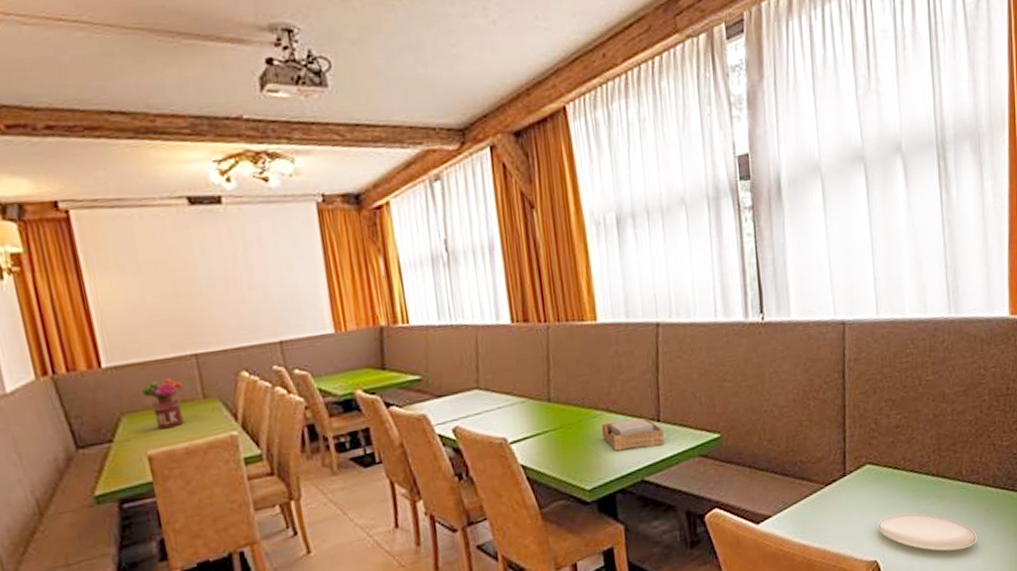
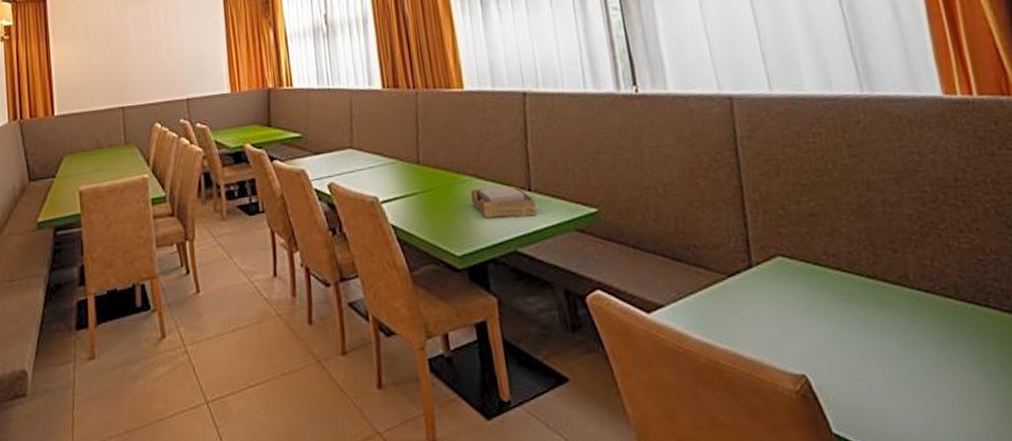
flower arrangement: present [140,378,184,430] -> none [79,126,110,169]
plate: present [877,513,978,552] -> none [800,319,946,376]

